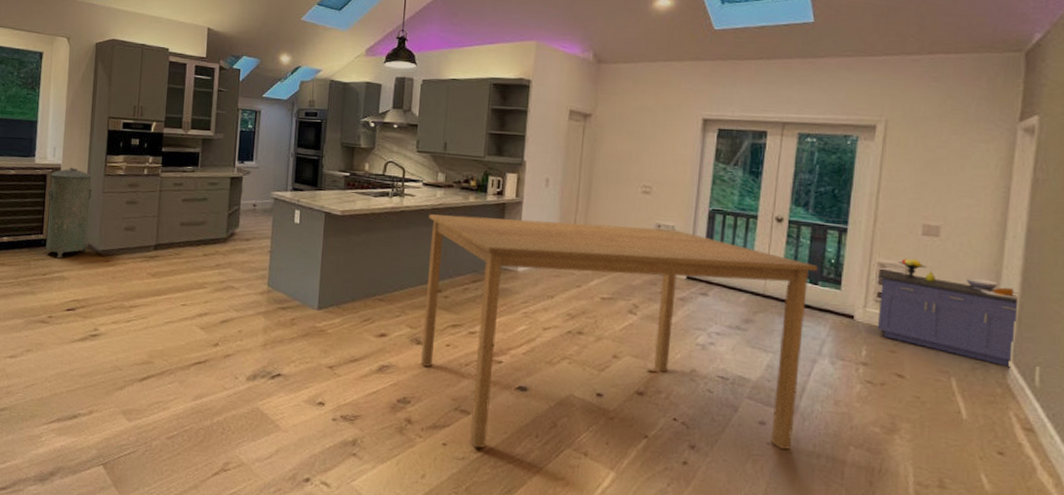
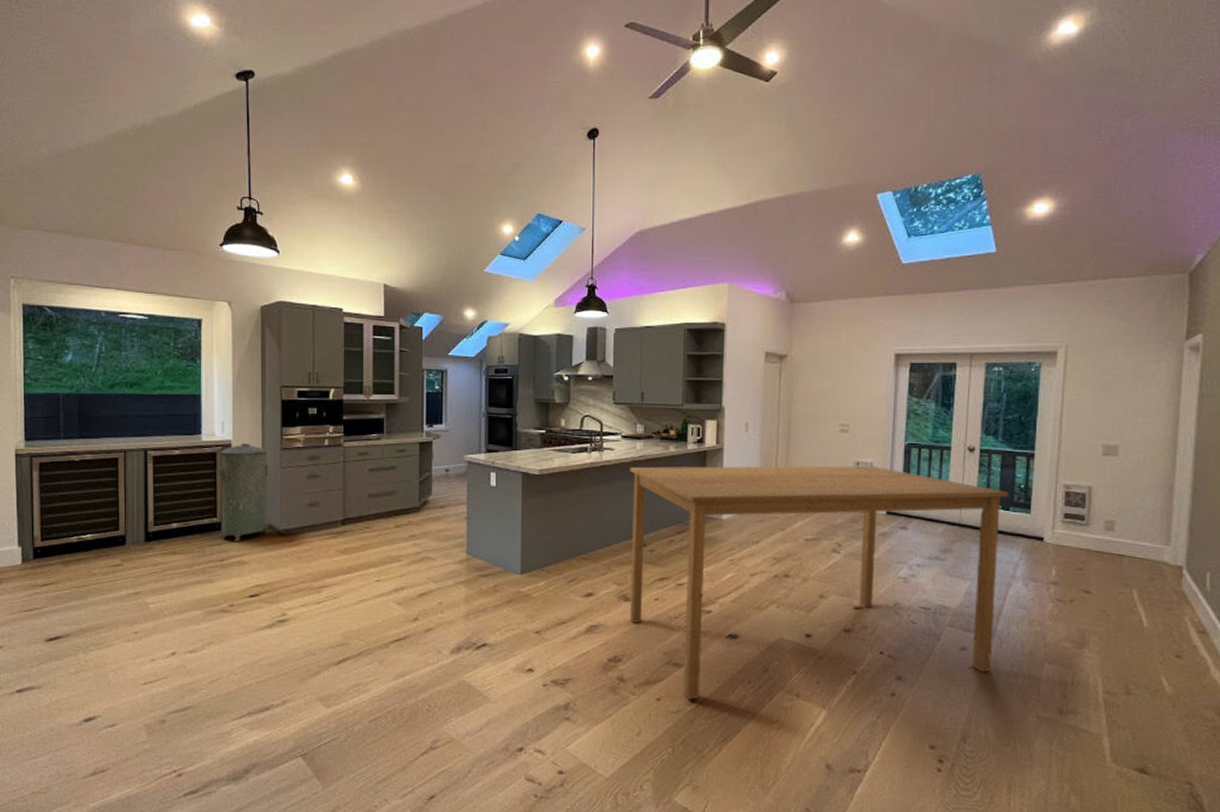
storage cabinet: present [877,258,1019,366] -> none [1064,479,1190,574]

